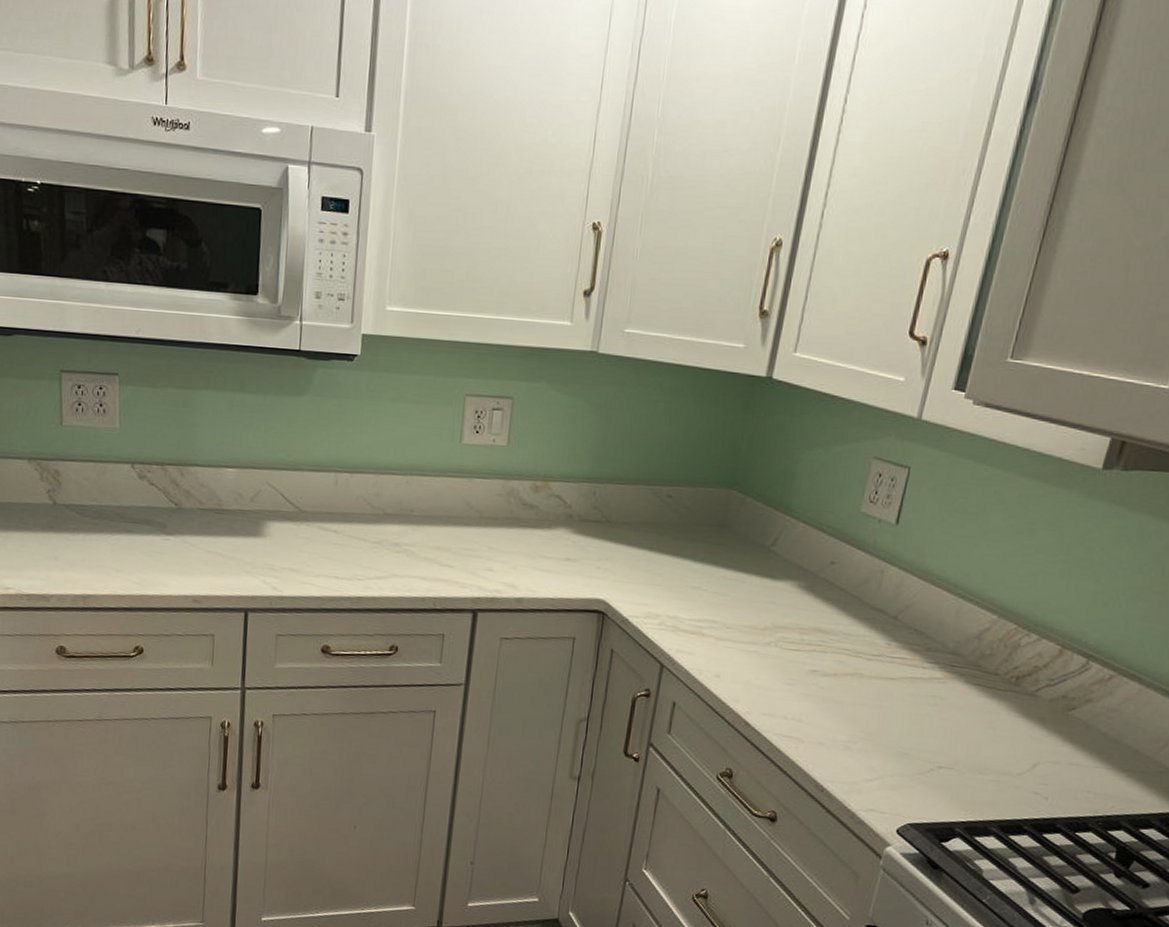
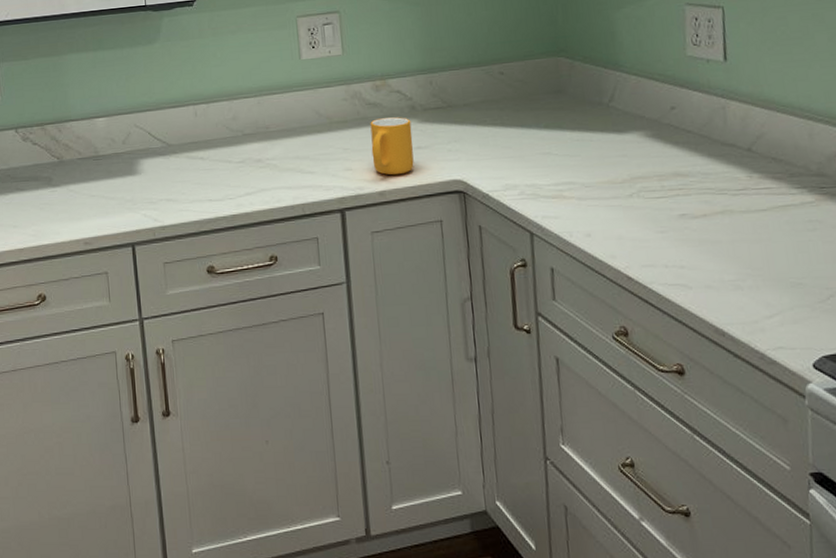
mug: none [516,521,565,584] -> present [370,117,414,175]

